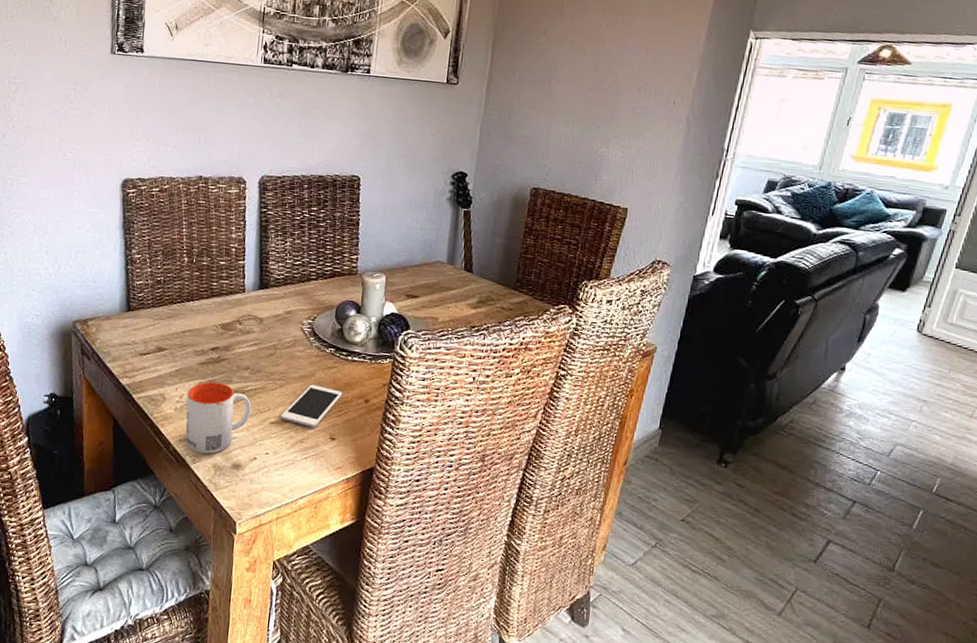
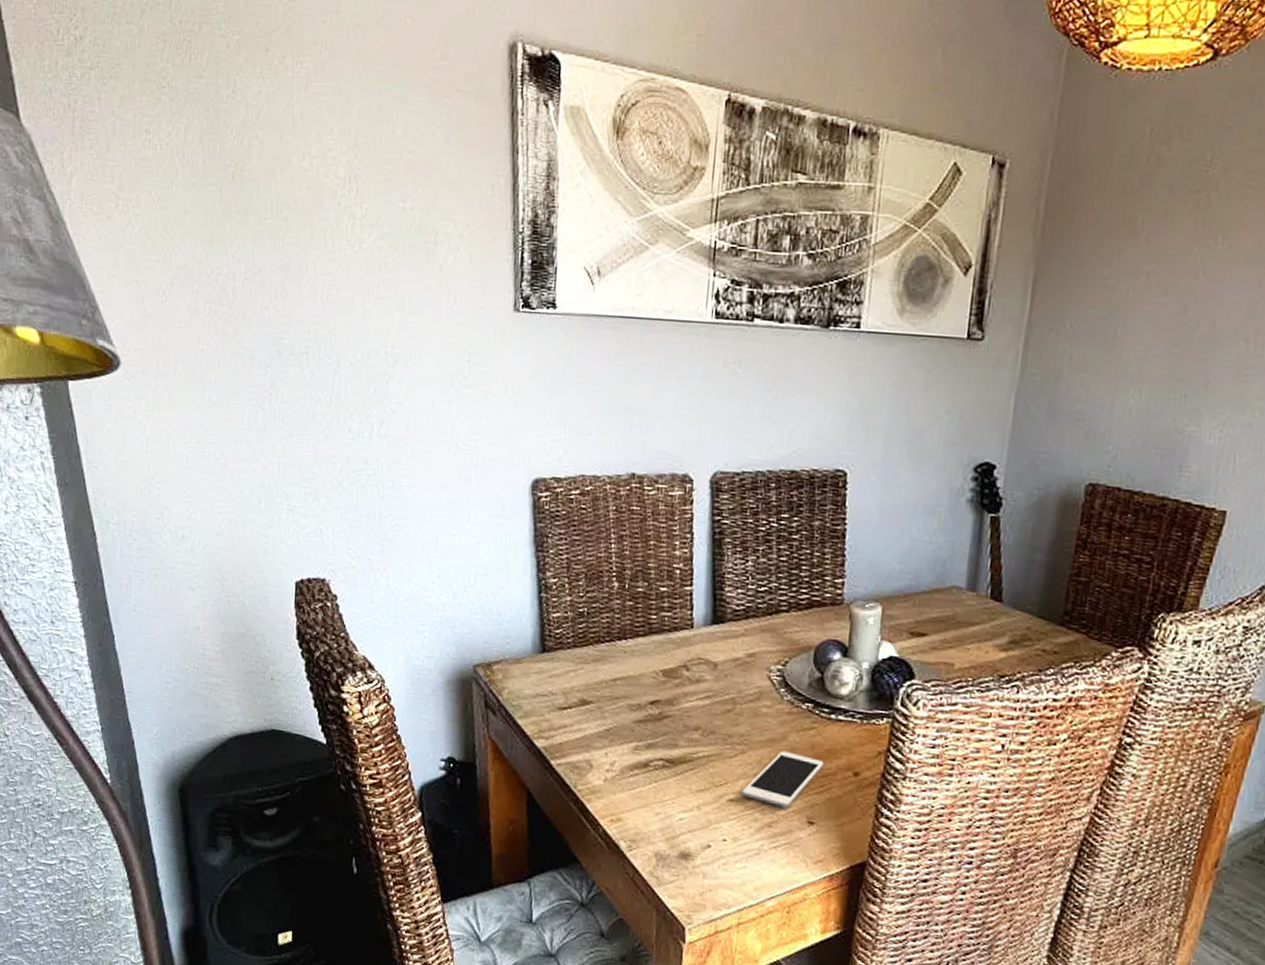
mug: present [185,382,252,454] -> none [618,745,704,839]

